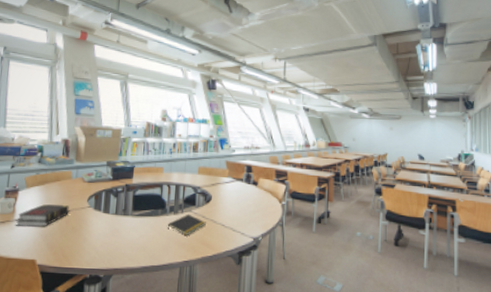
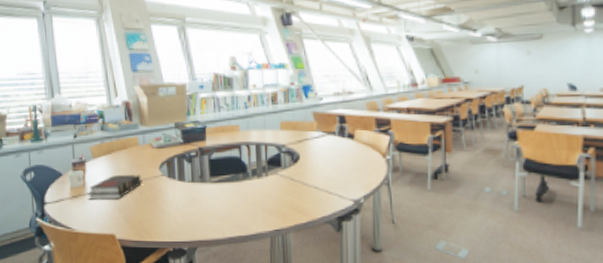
notepad: present [167,214,206,235] -> none [251,176,296,201]

